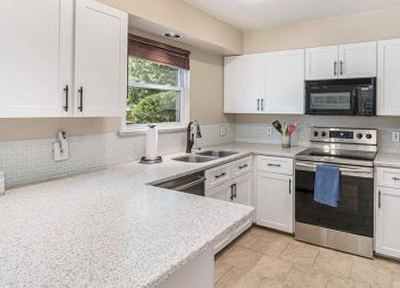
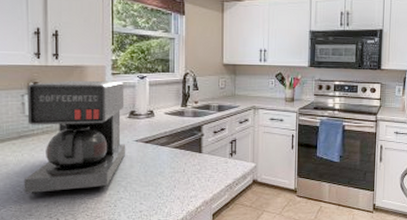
coffee maker: none [51,129,138,231] -> present [23,80,126,194]

